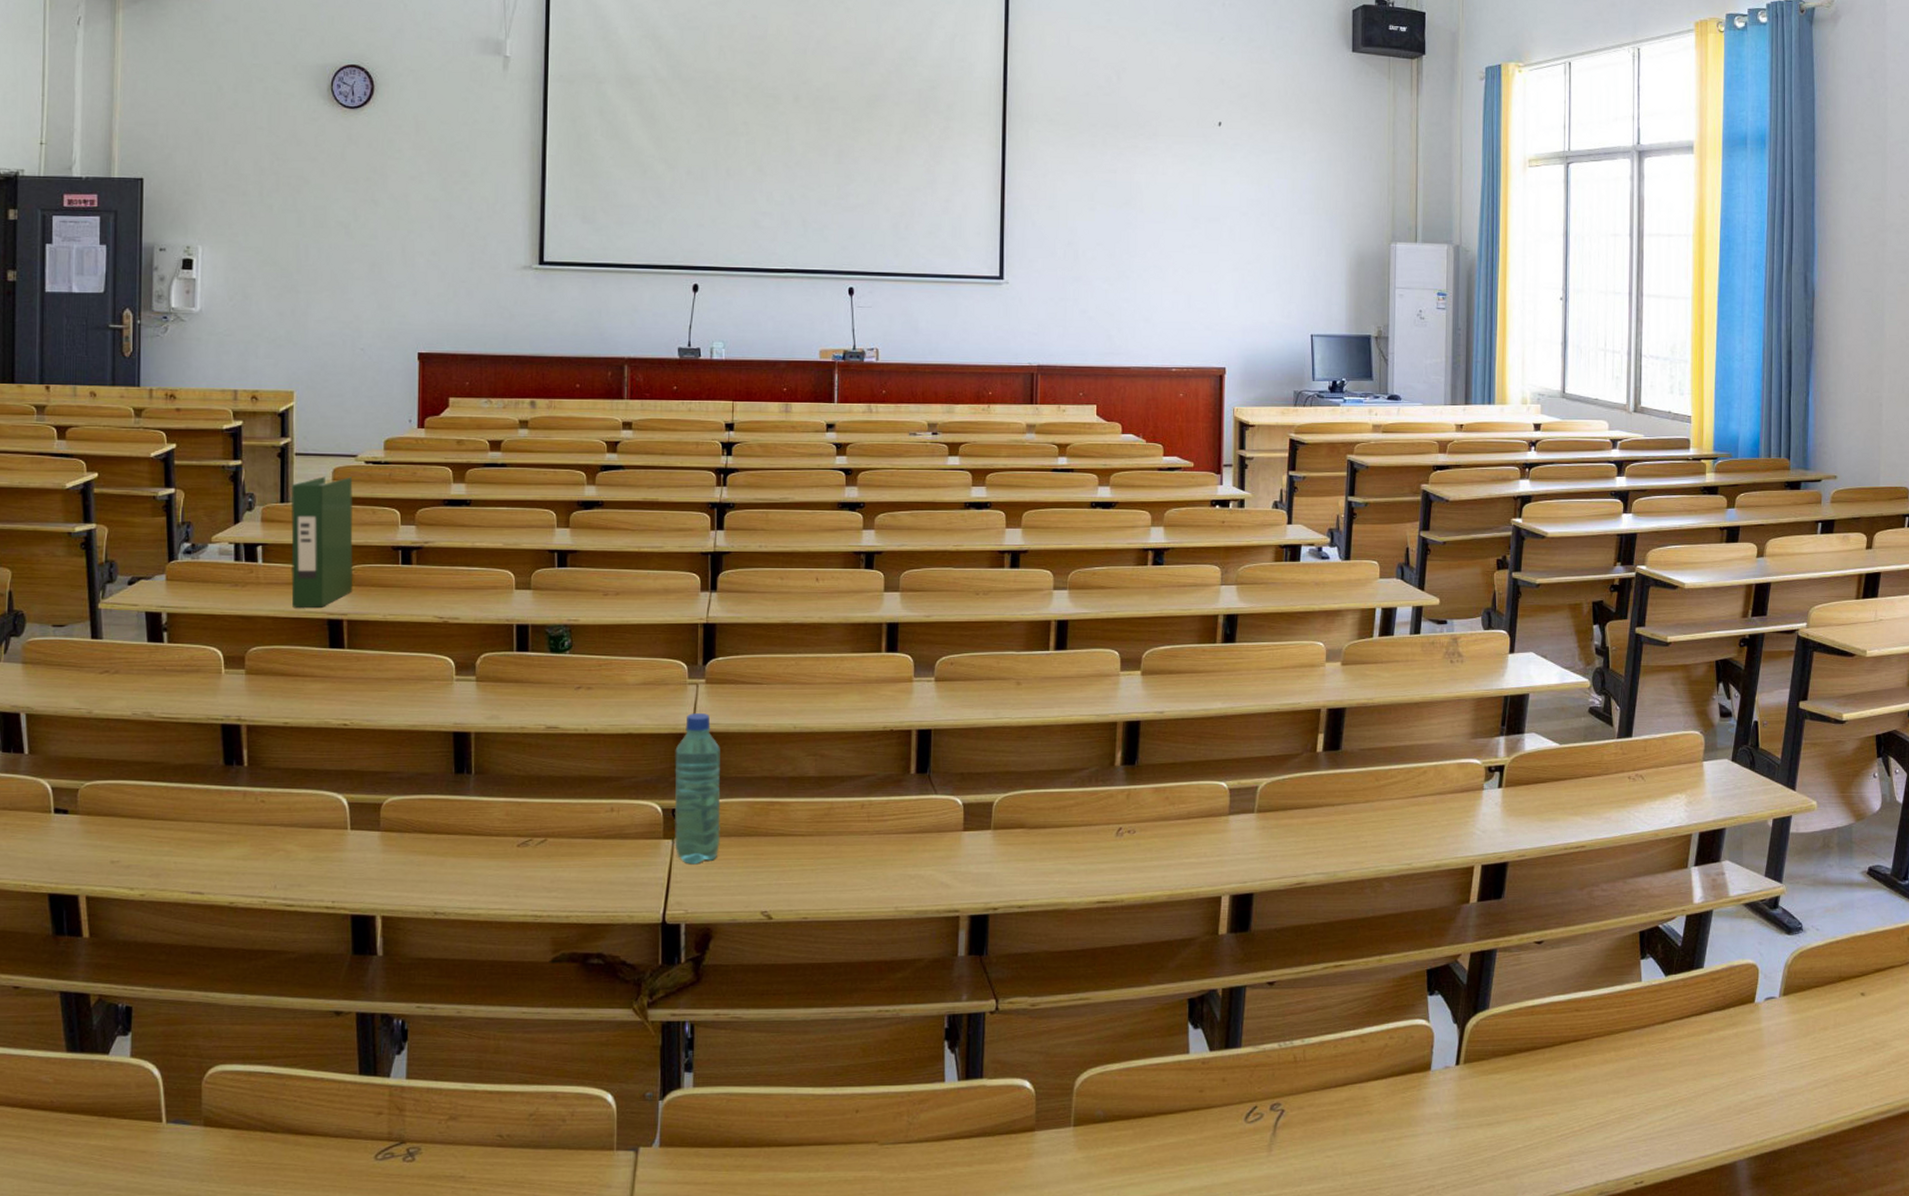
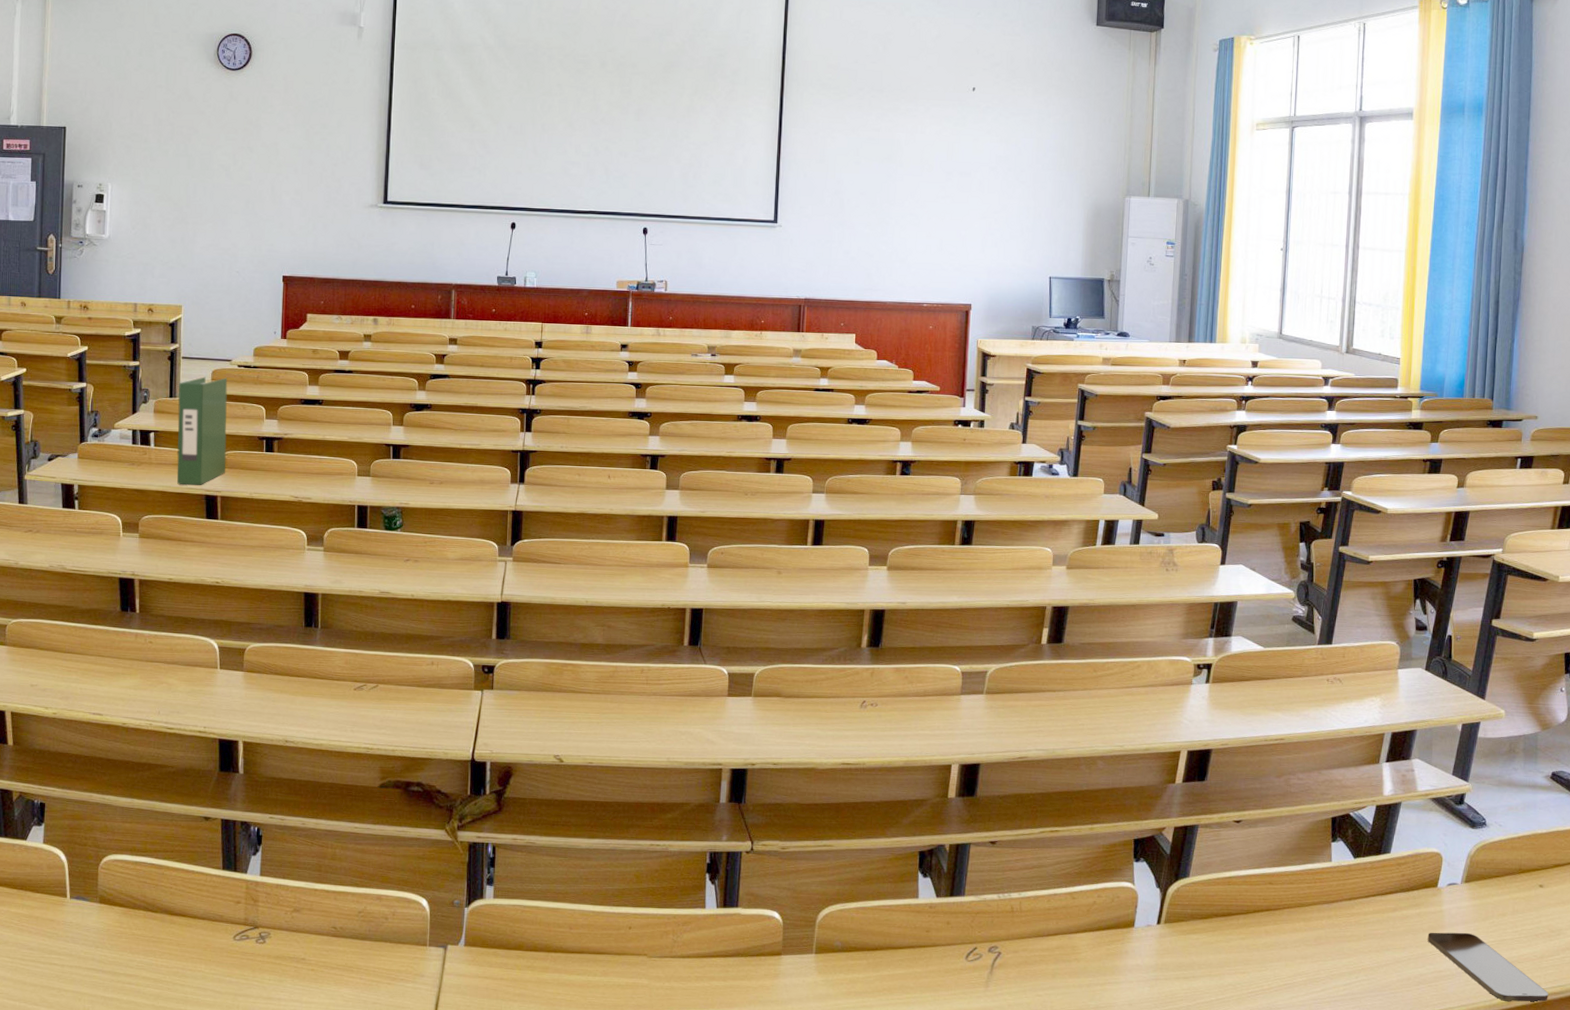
water bottle: present [674,713,721,865] -> none [483,586,524,713]
smartphone: none [1746,1051,1876,1125] -> present [1427,932,1549,1002]

